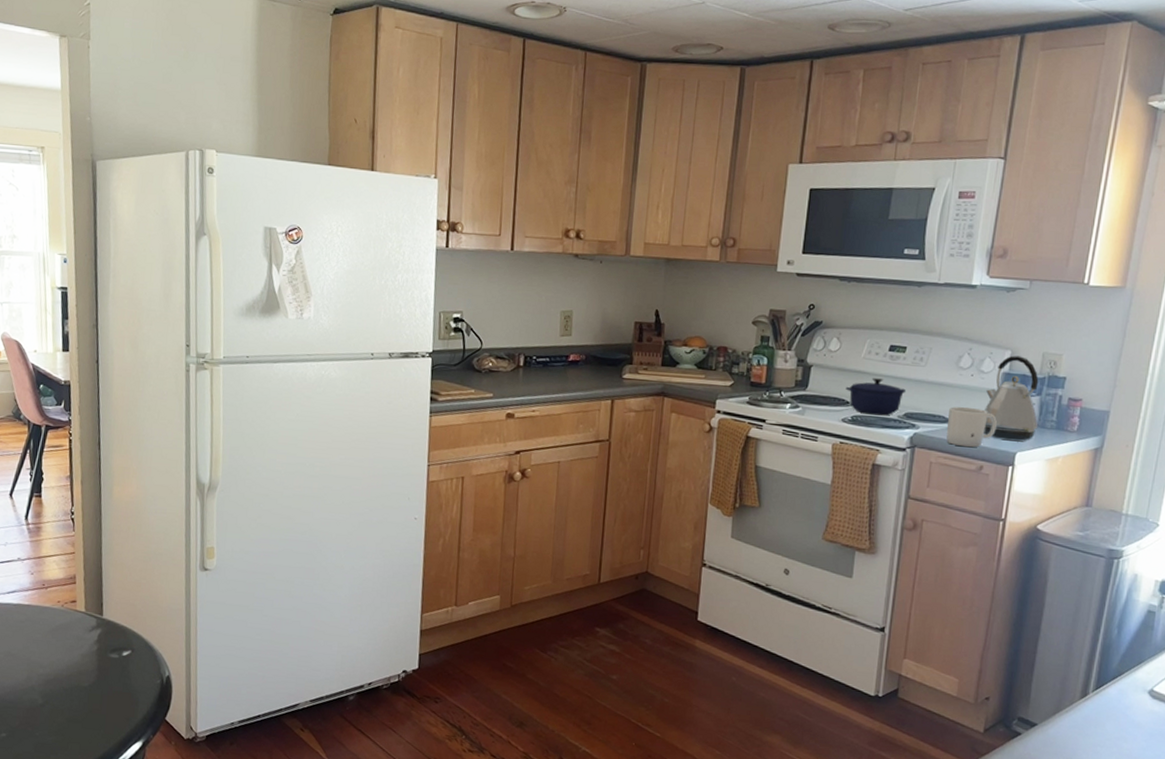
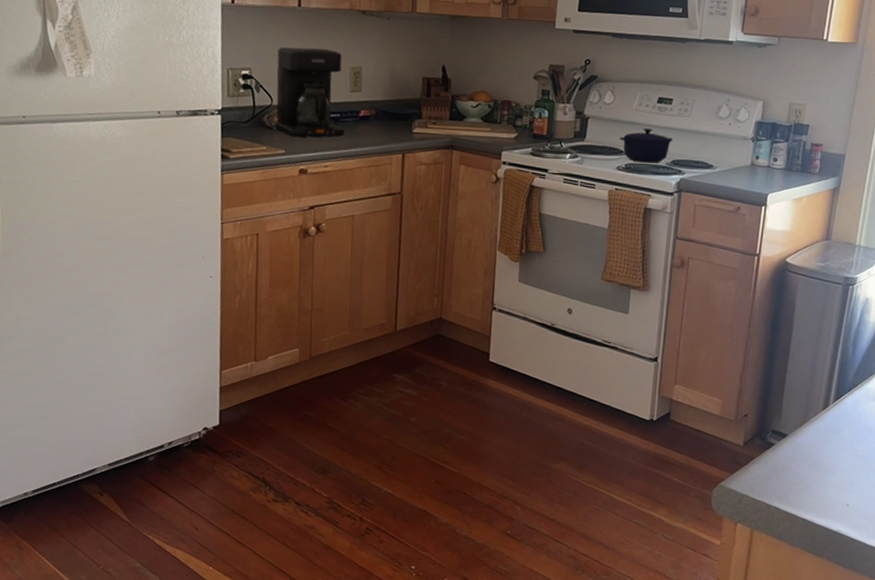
coffee maker: none [484,290,554,382] -> present [275,47,345,138]
mug: present [946,406,997,448] -> none [708,153,751,191]
kettle: present [983,355,1039,442] -> none [740,105,787,184]

